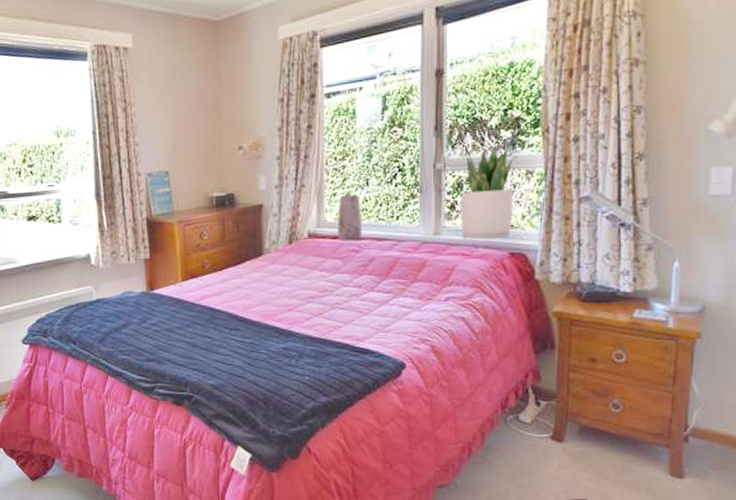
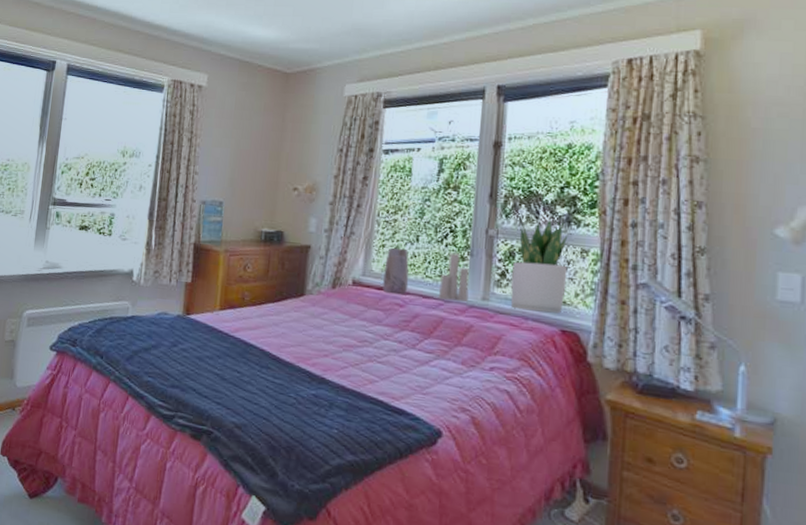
candle: none [391,186,421,241] -> present [437,247,469,303]

